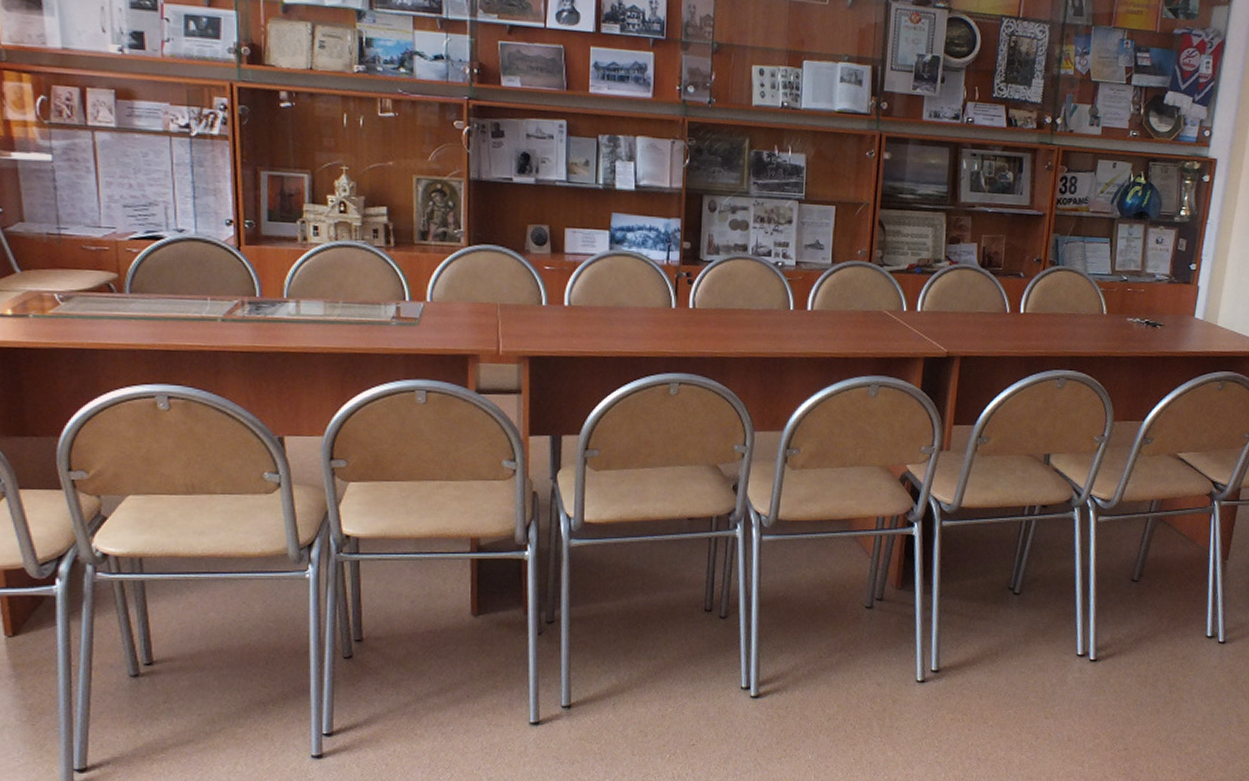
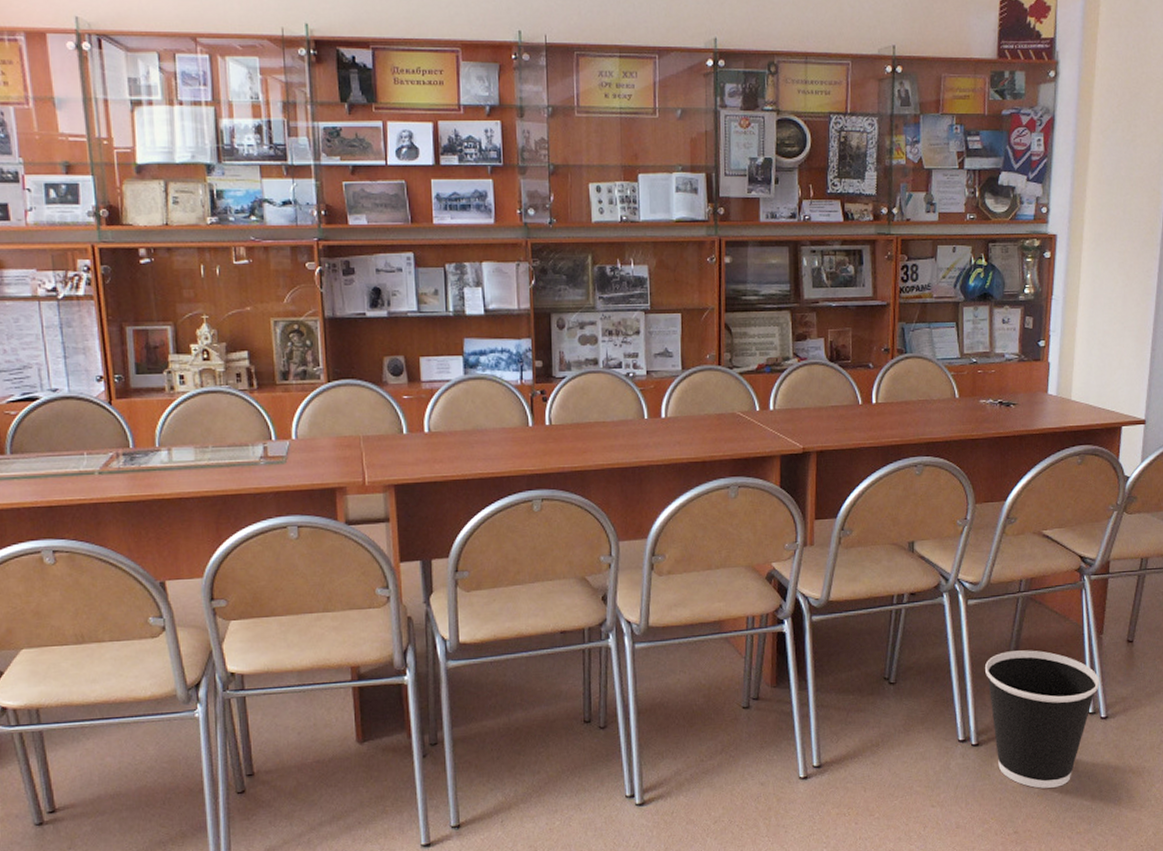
wastebasket: none [1108,570,1220,707] -> present [984,650,1099,789]

